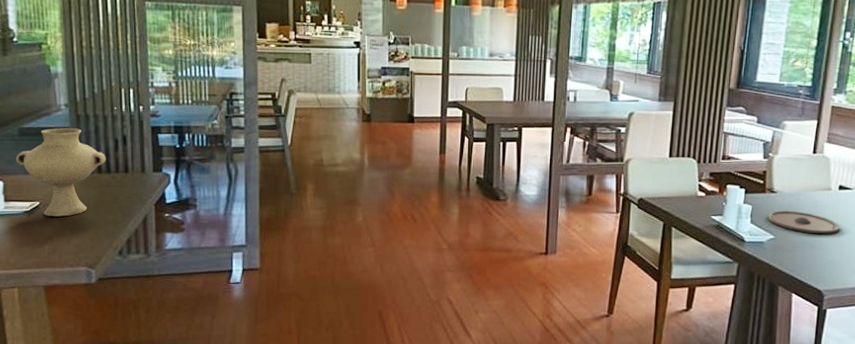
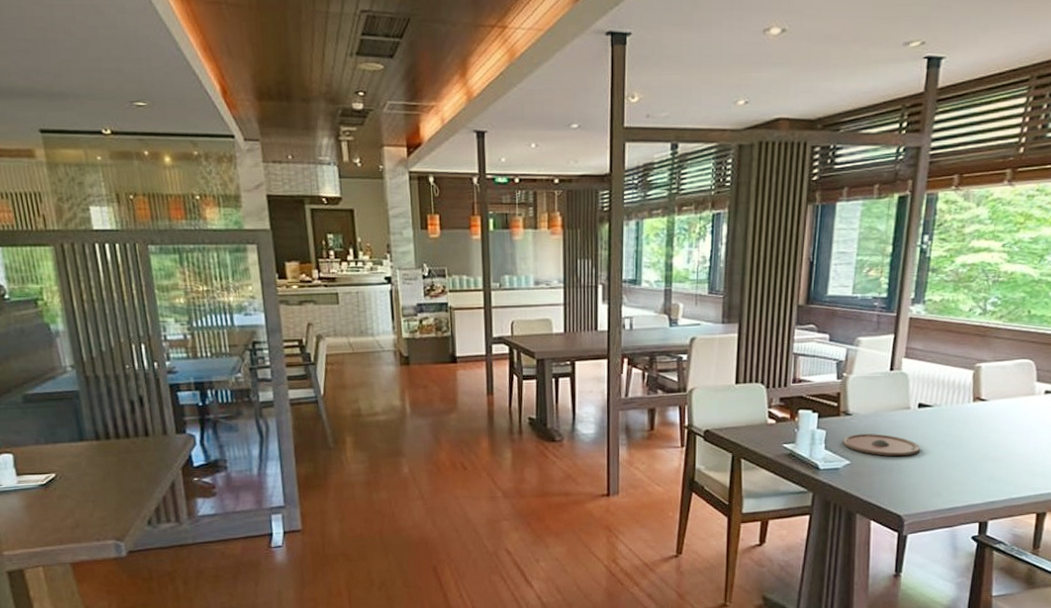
vase: present [15,128,107,217] -> none [23,391,124,489]

